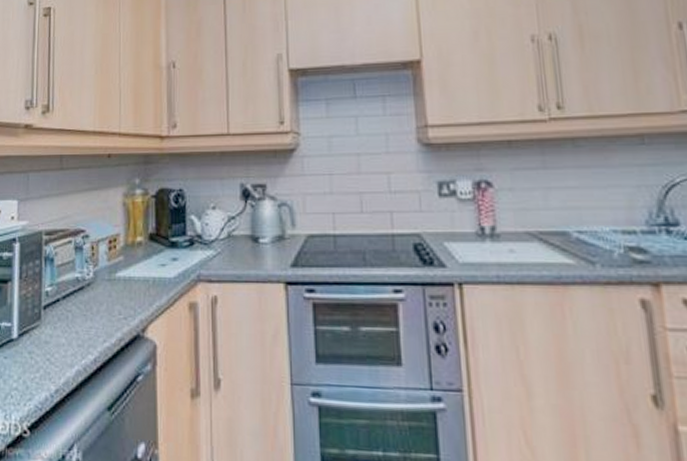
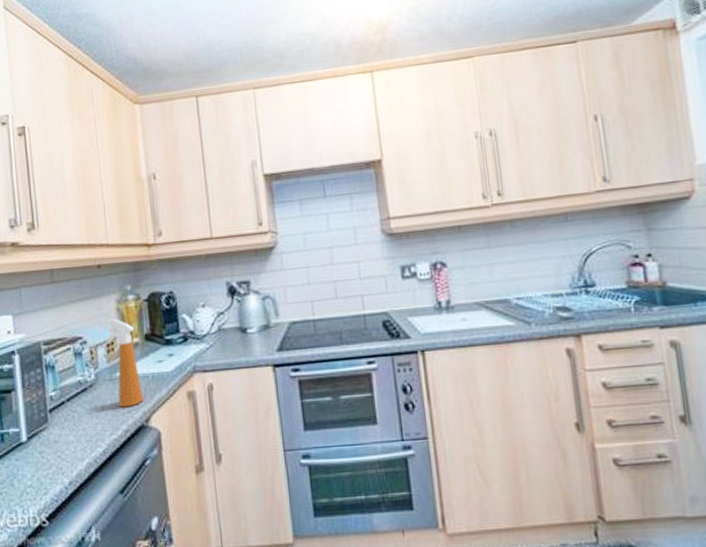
spray bottle: none [108,214,141,313] -> present [105,319,143,408]

